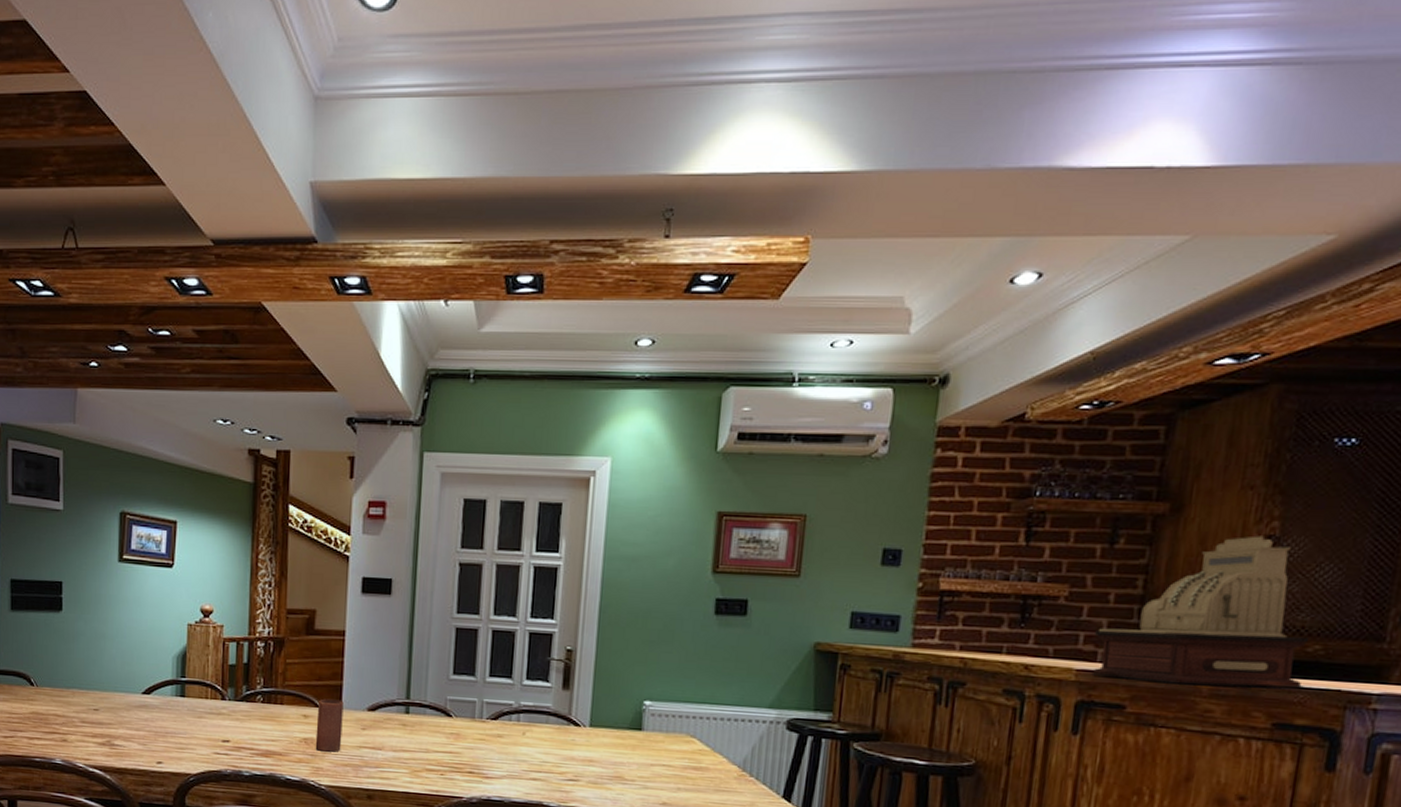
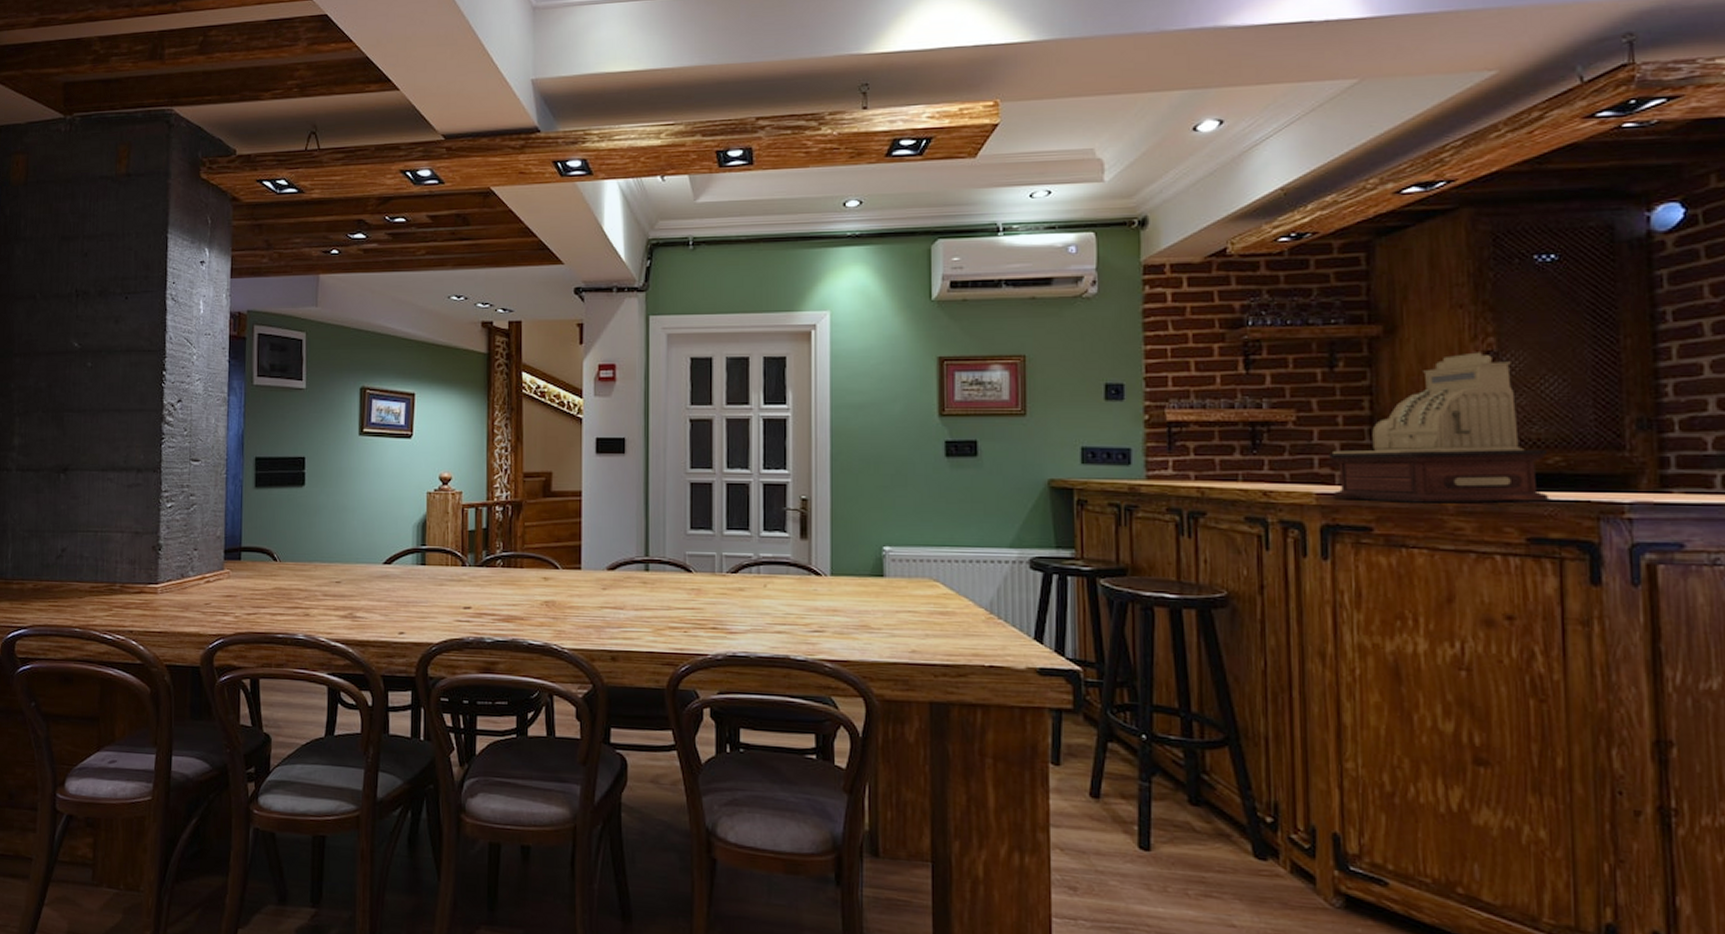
candle: present [315,698,344,752] -> none [556,560,583,614]

